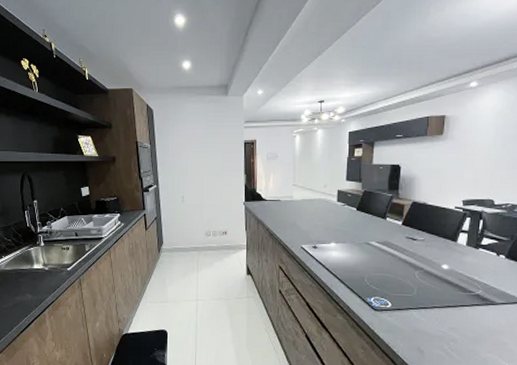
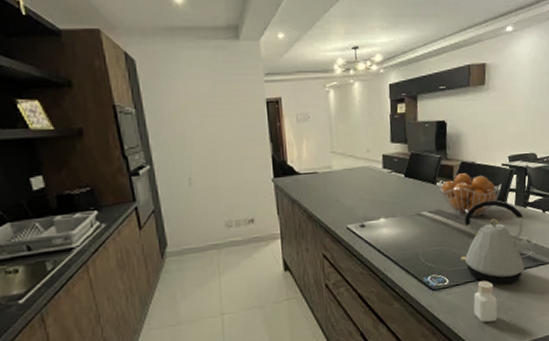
fruit basket: none [389,212,453,252] -> present [439,173,502,217]
kettle: none [405,238,485,318] -> present [461,200,535,285]
pepper shaker: none [414,310,439,349] -> present [473,280,498,323]

